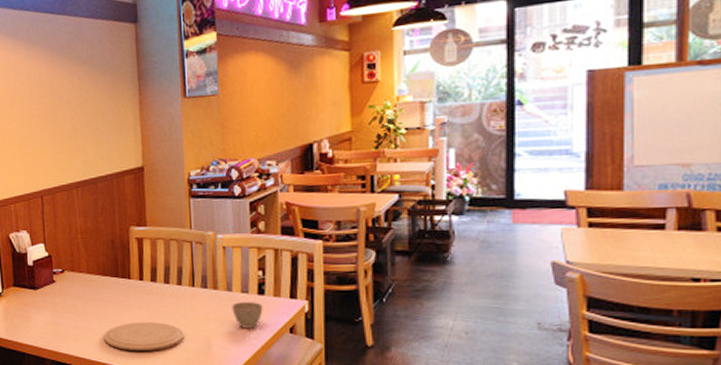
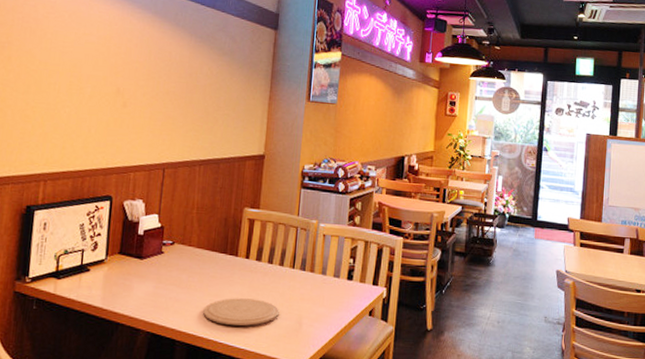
cup: present [232,301,263,329] -> none [324,284,350,310]

